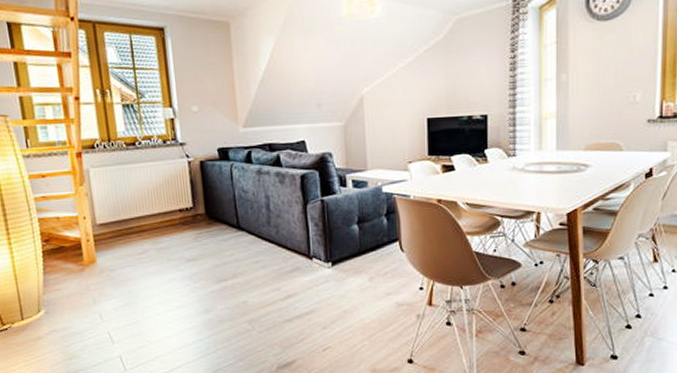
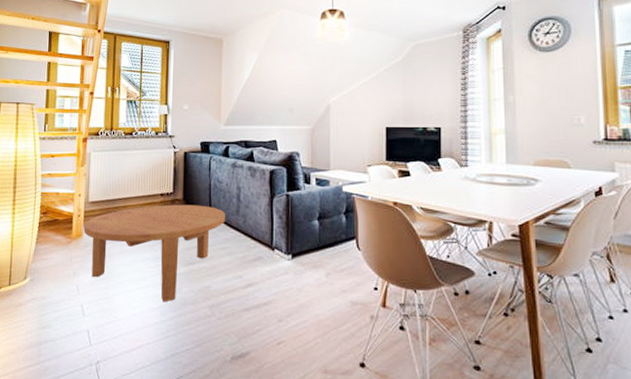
coffee table: none [95,218,256,322] -> present [83,204,225,303]

